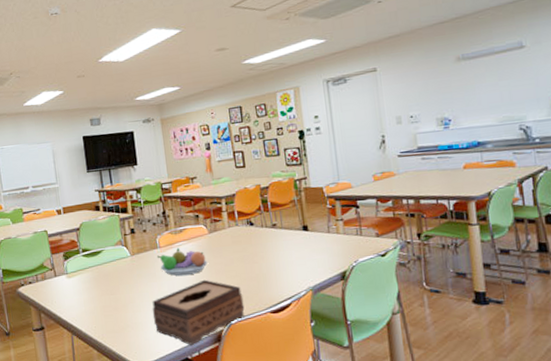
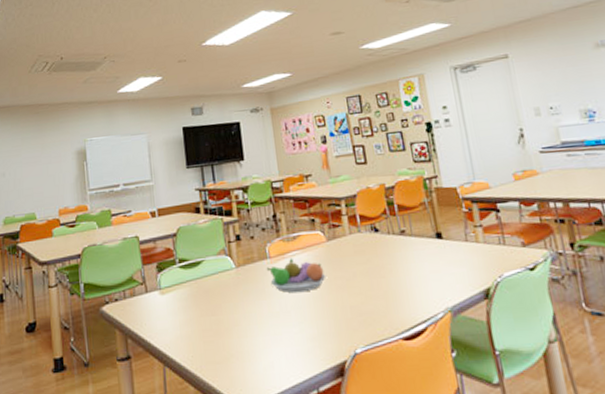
tissue box: present [152,279,245,345] -> none [260,297,372,381]

